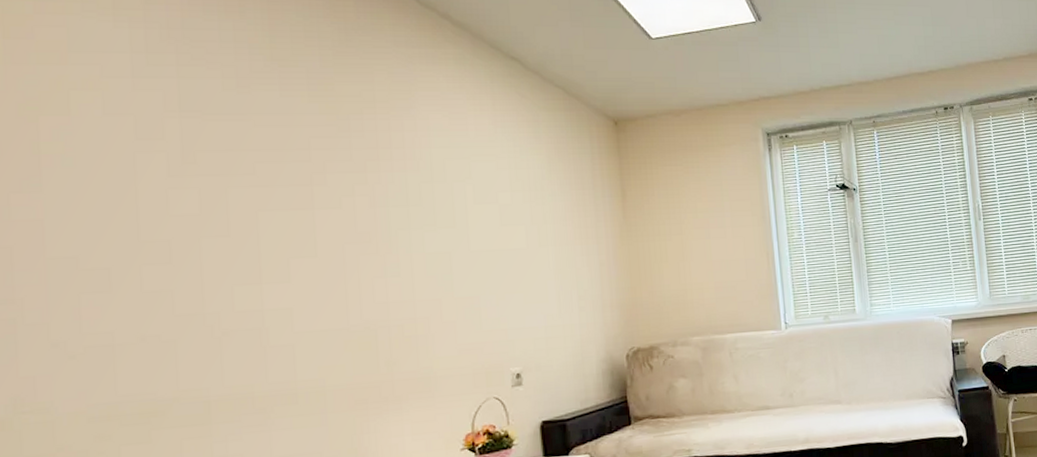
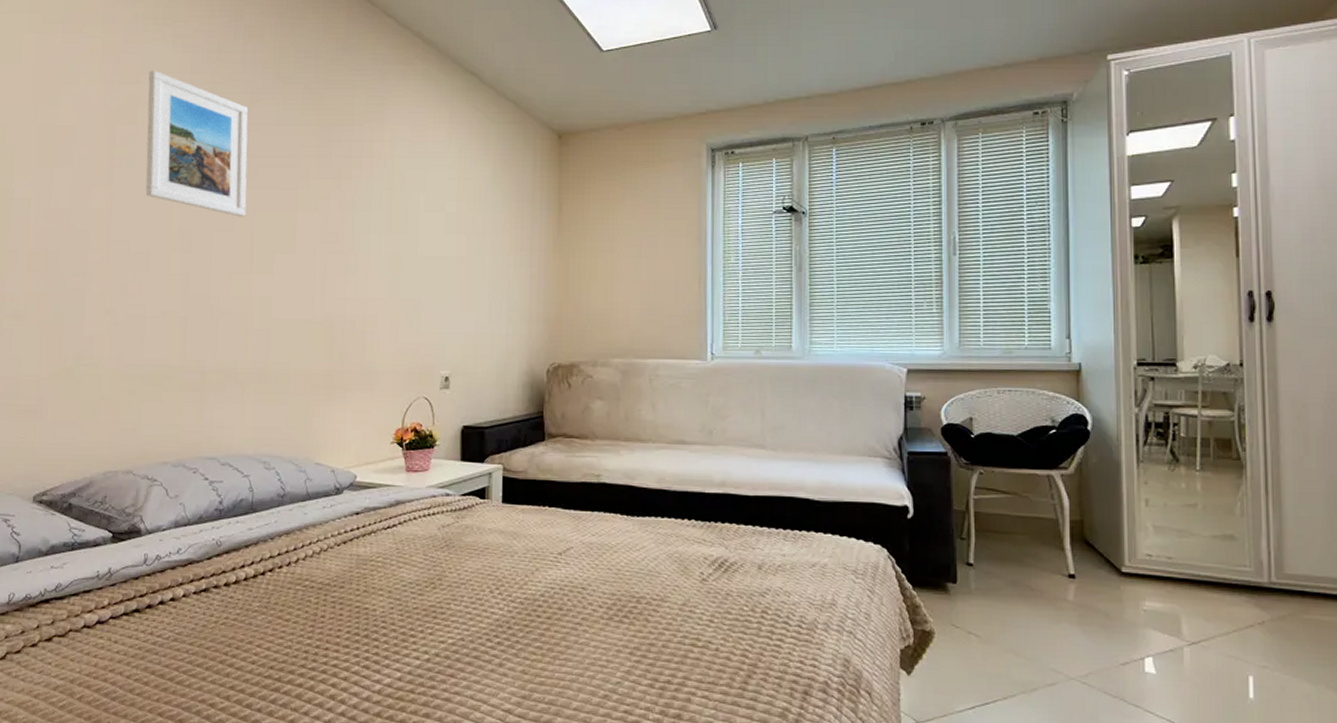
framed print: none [81,48,246,220] -> present [145,70,248,217]

